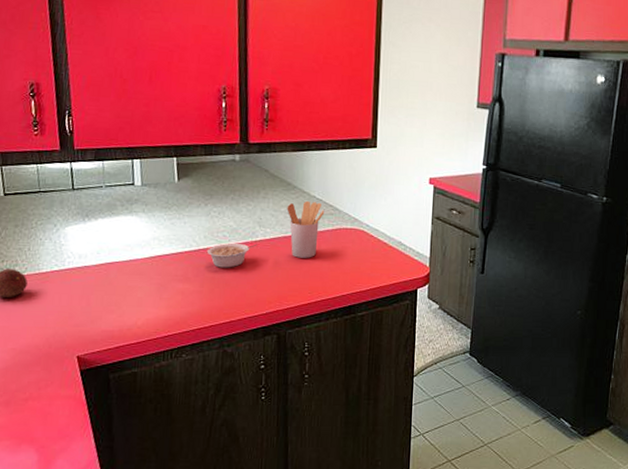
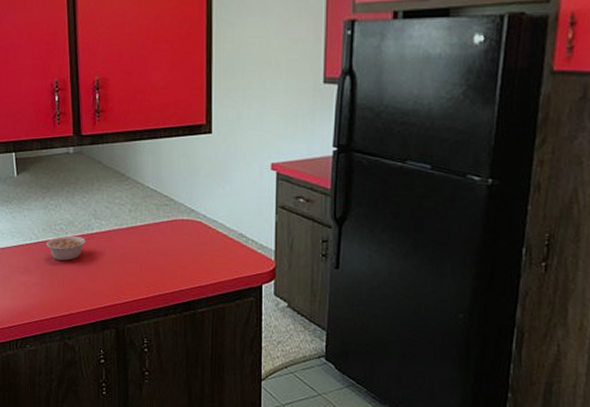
utensil holder: present [287,201,325,258] -> none [121,192,160,251]

